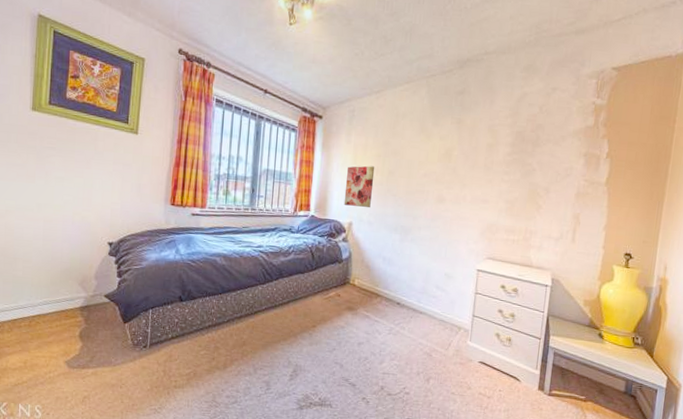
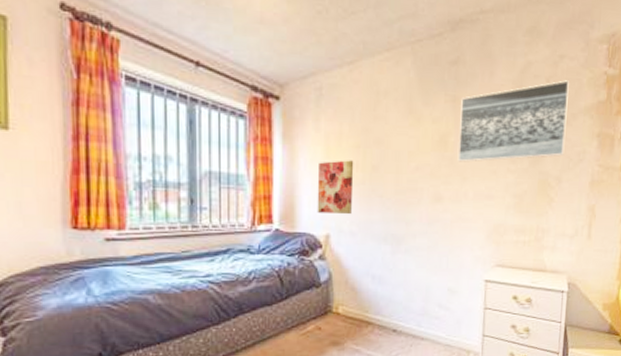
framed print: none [459,108,560,172] -> present [457,80,569,162]

